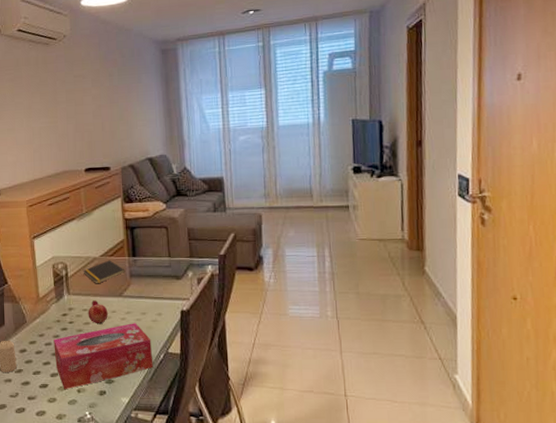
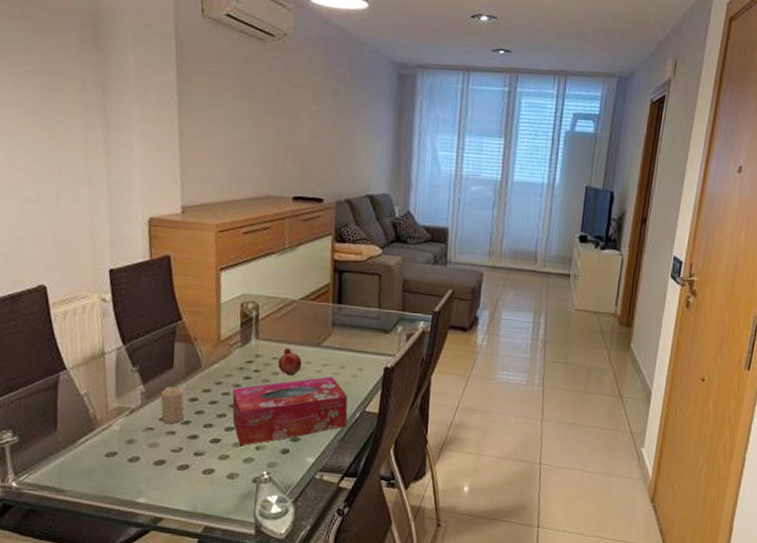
notepad: present [83,260,126,284] -> none [277,304,328,331]

